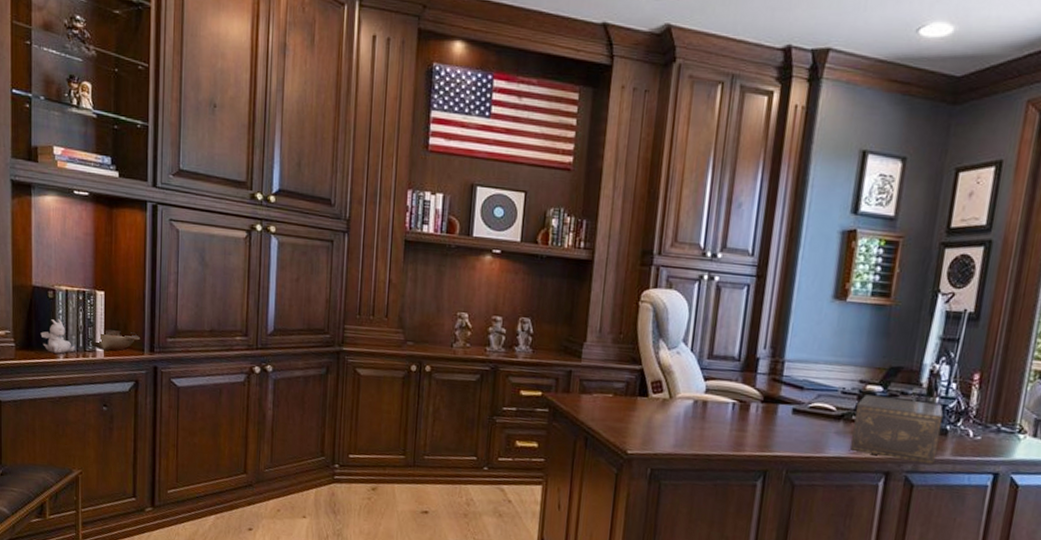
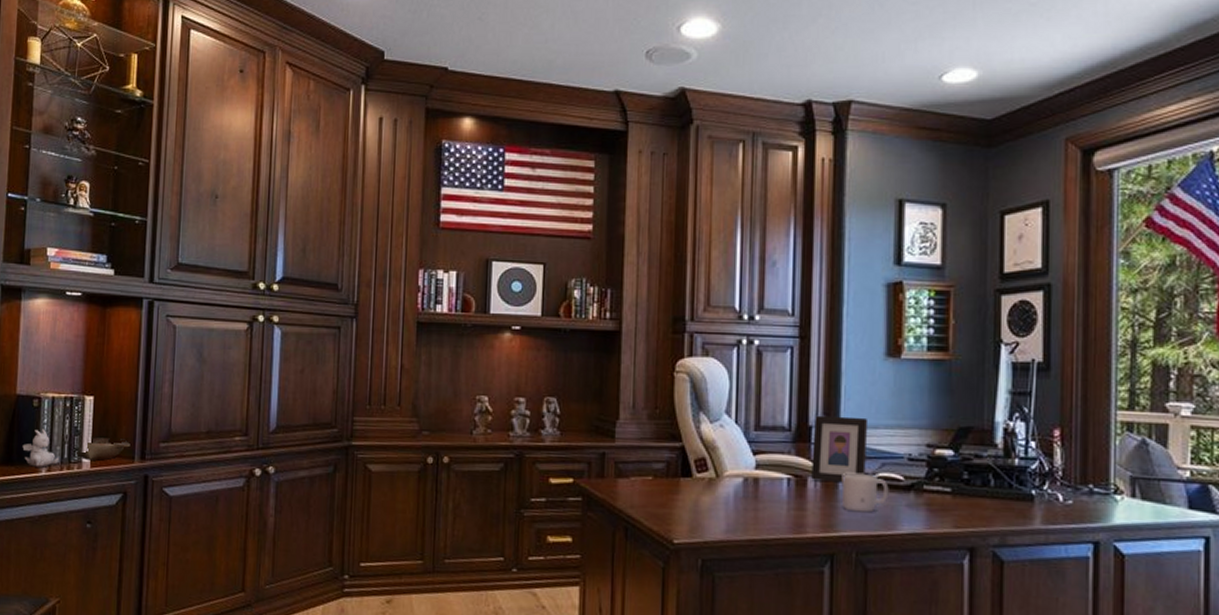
picture frame: none [754,348,811,410] -> present [811,415,869,483]
mug: none [779,401,822,437] -> present [841,473,889,513]
decorative box: present [850,394,944,464] -> none [926,460,1026,536]

